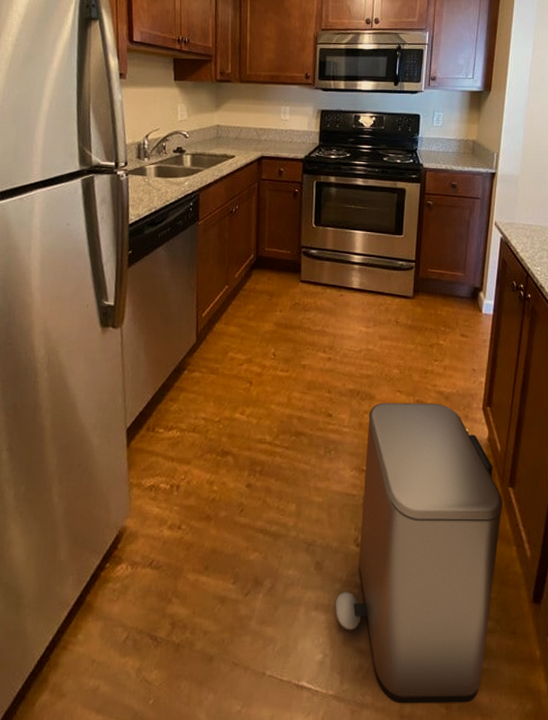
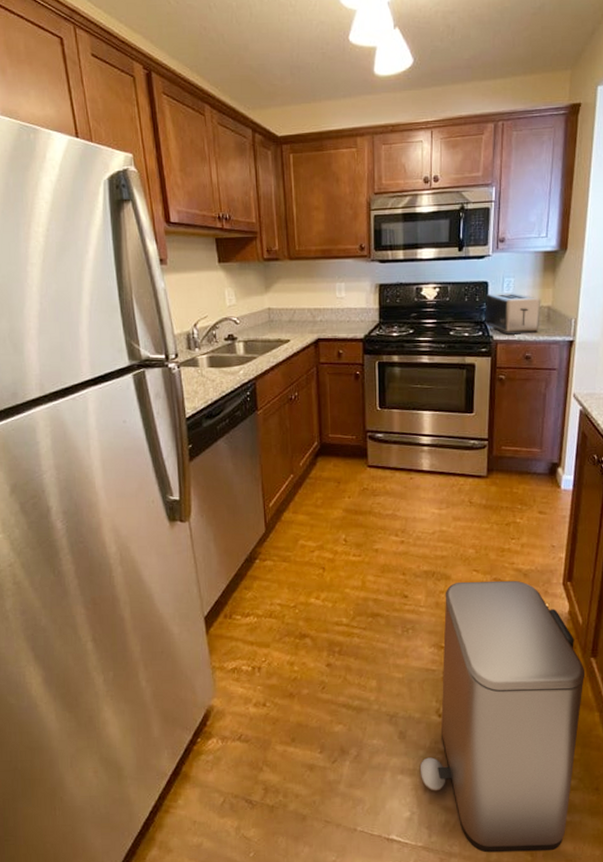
toaster: none [416,125,467,165] -> present [484,292,541,335]

